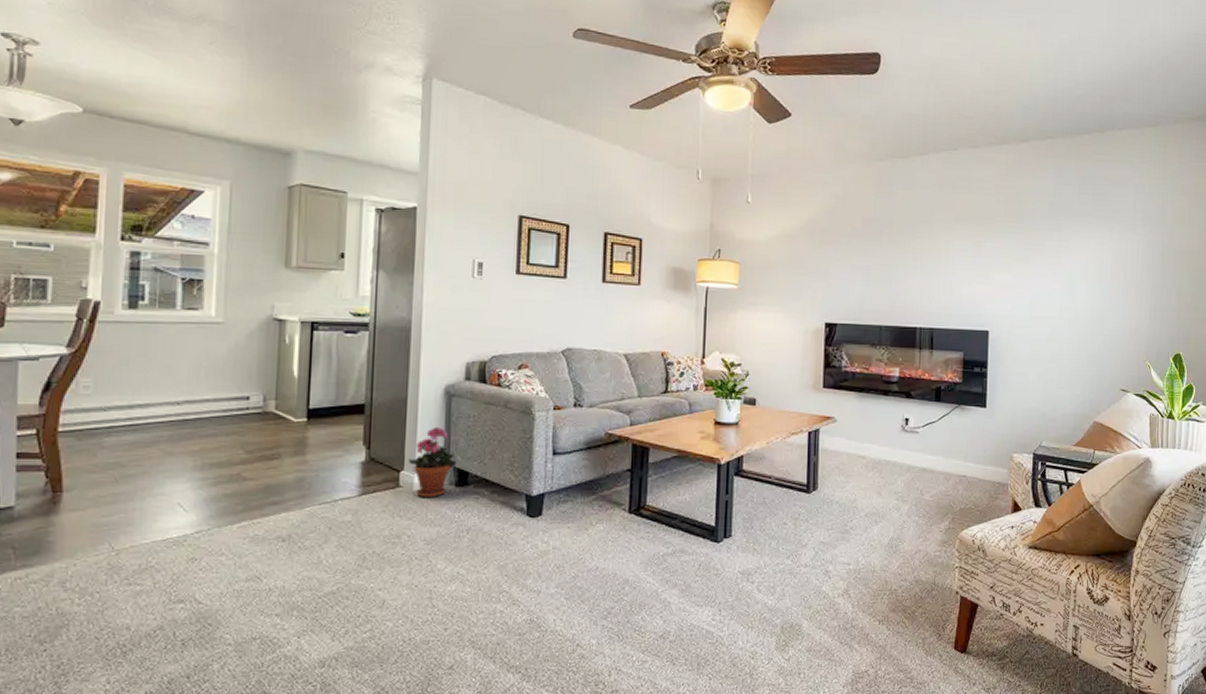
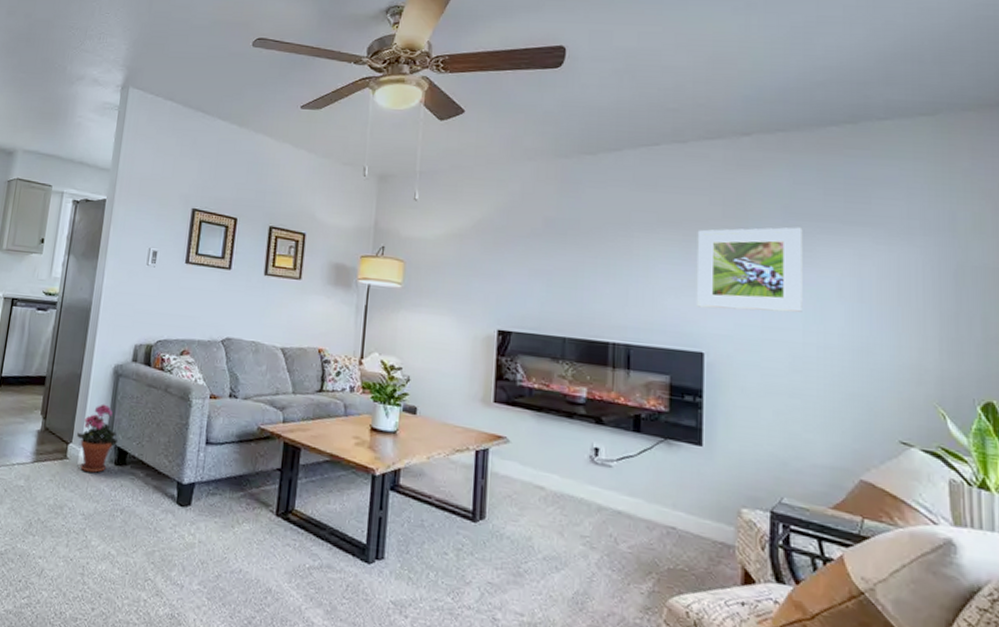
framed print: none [984,221,1063,293] -> present [696,227,803,313]

